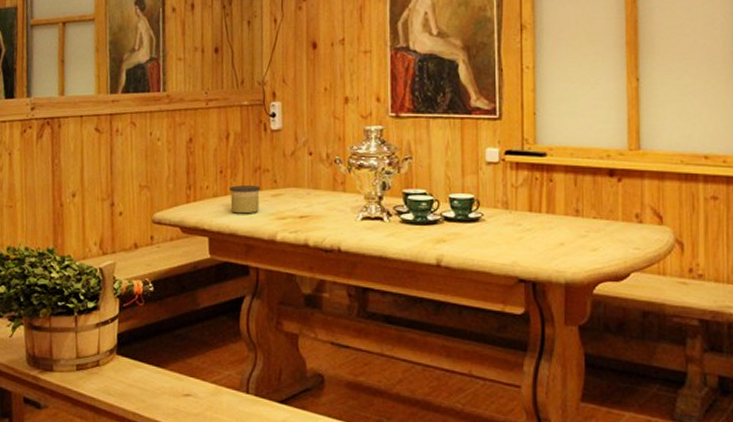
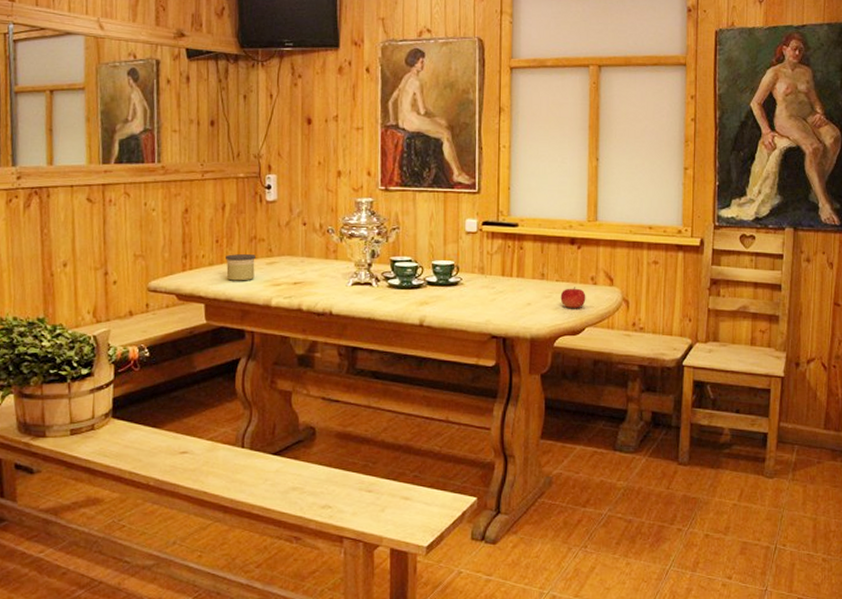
fruit: none [599,225,630,250] -> present [560,287,586,308]

